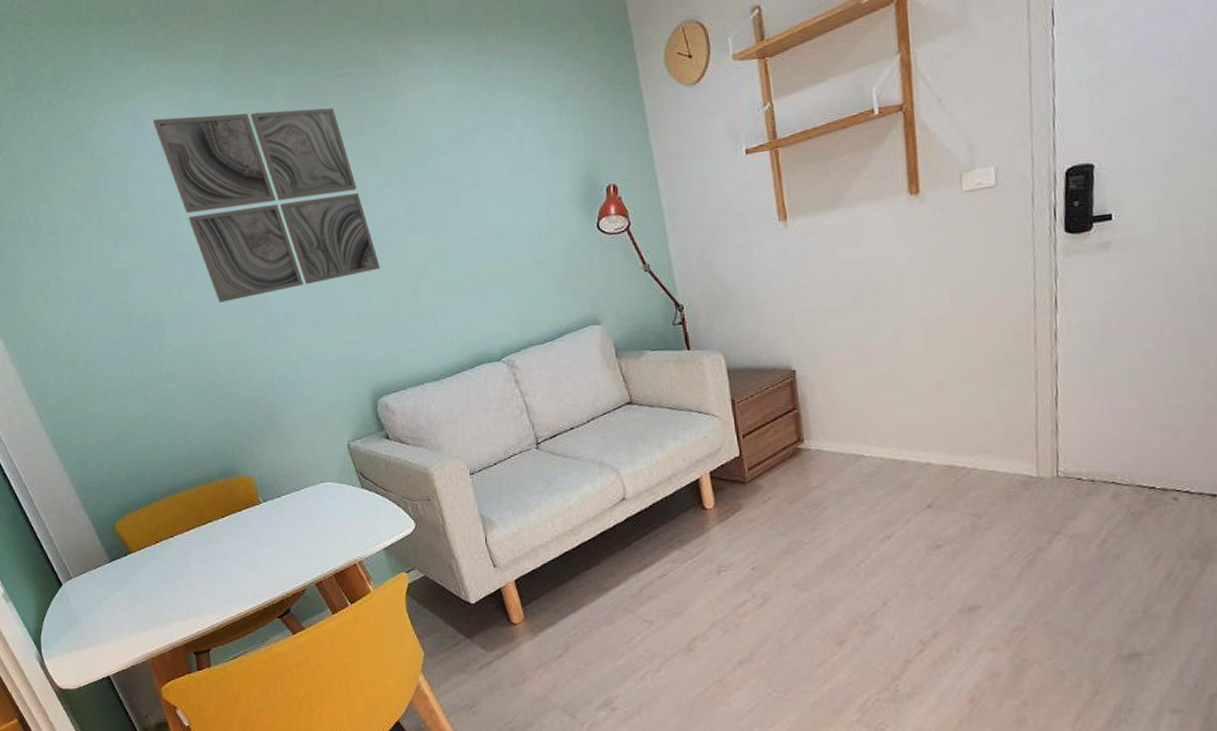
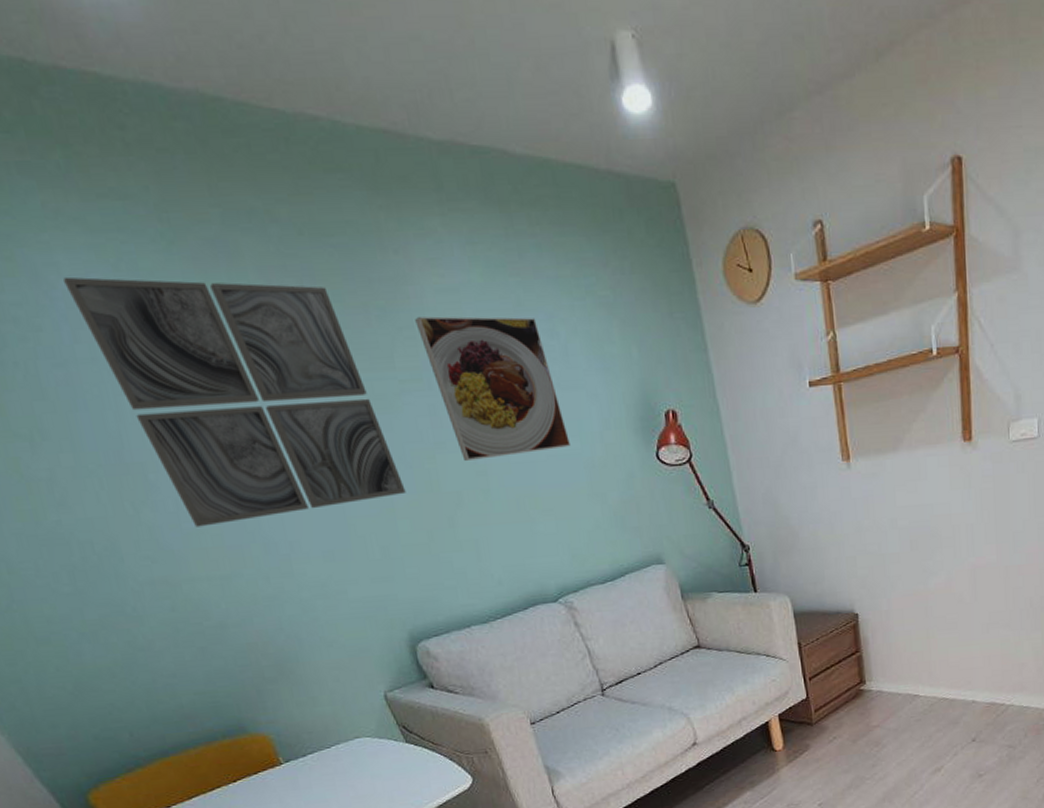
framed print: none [399,116,521,239] -> present [415,316,572,461]

